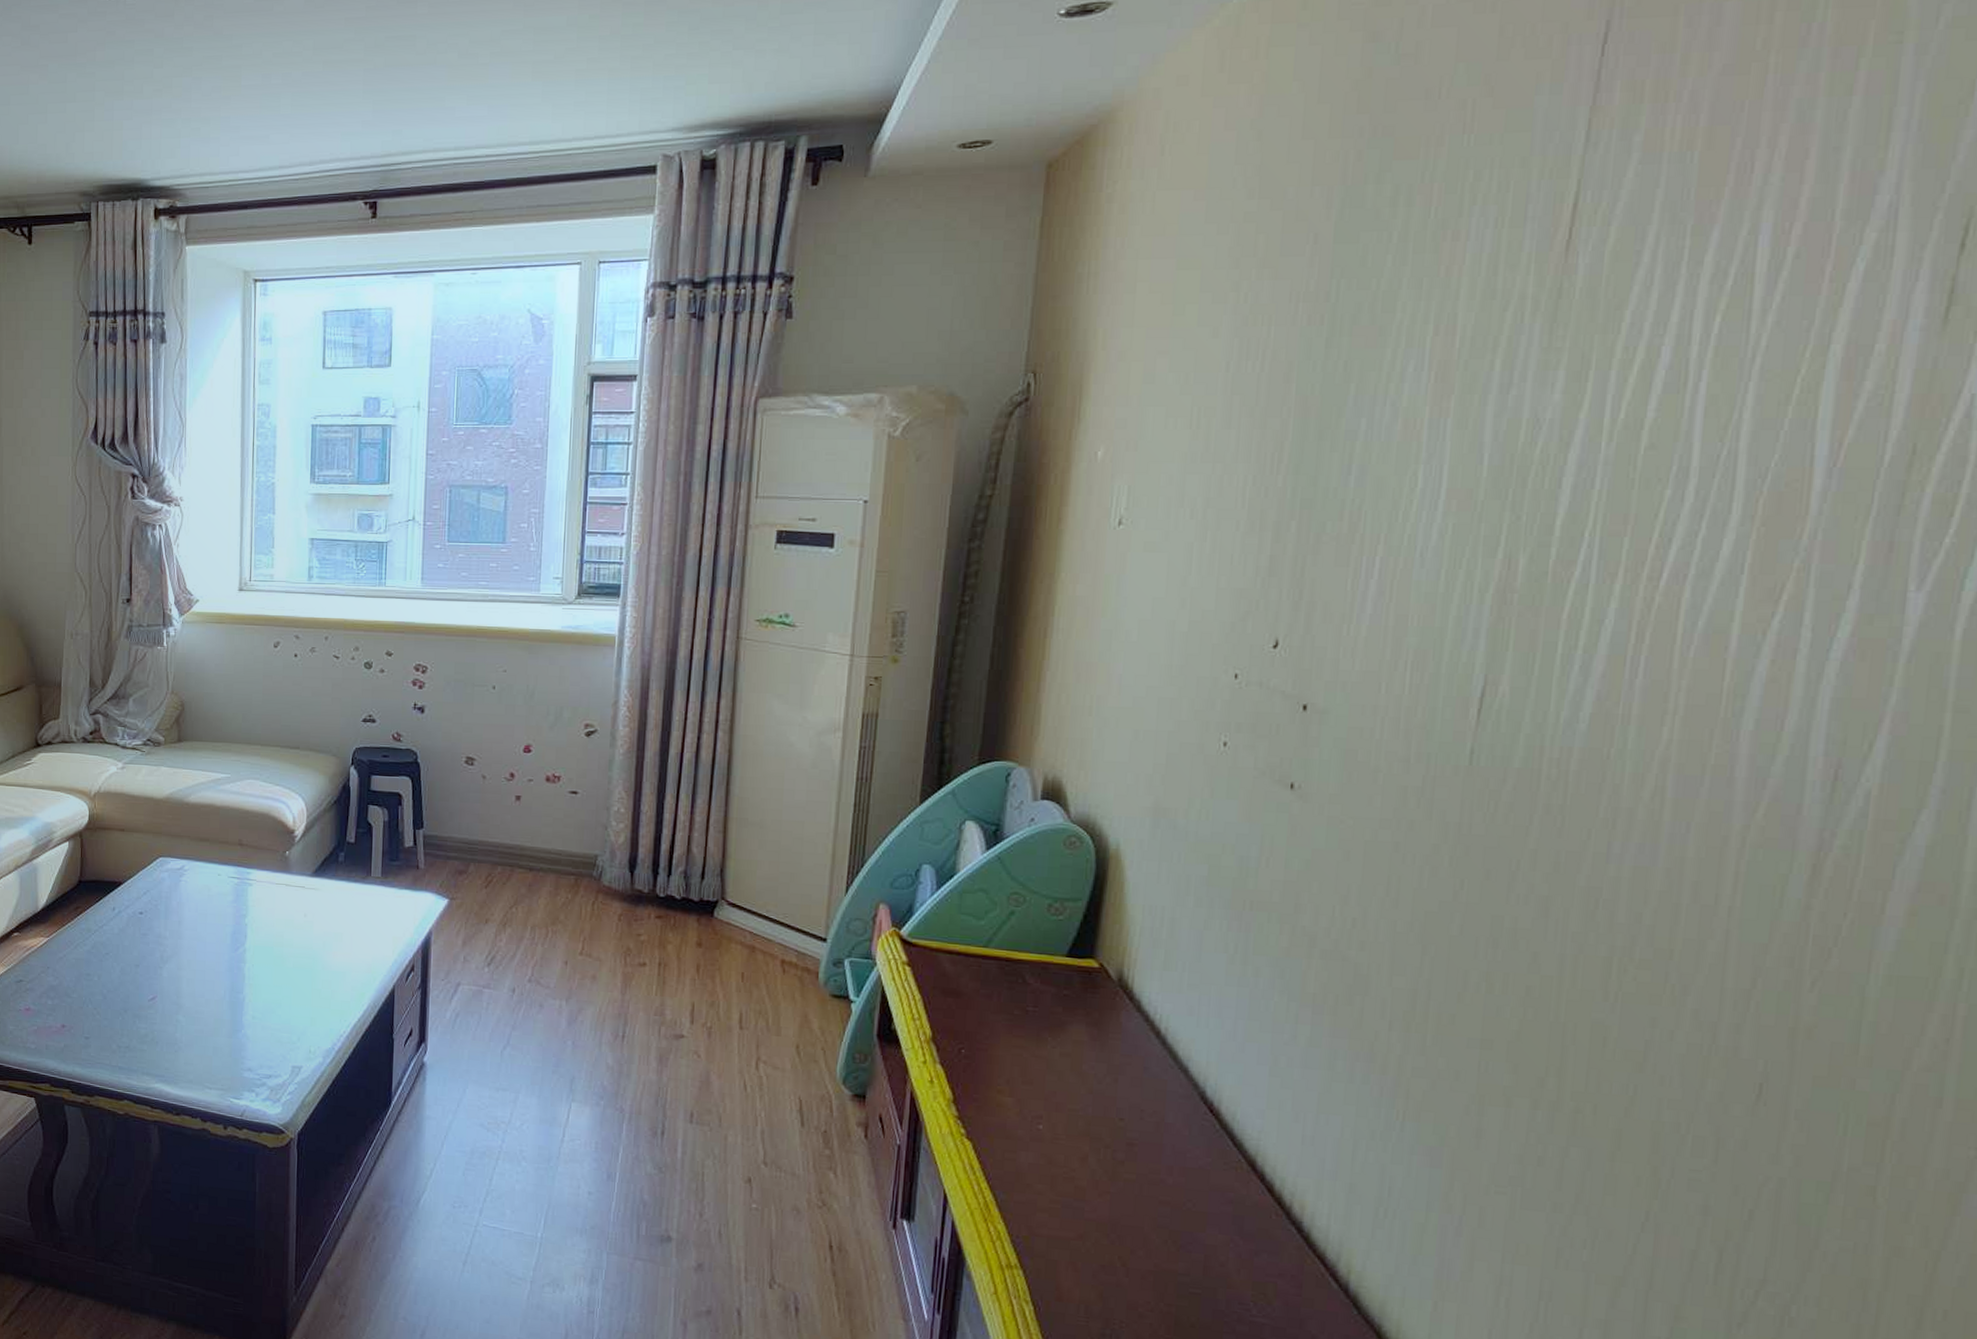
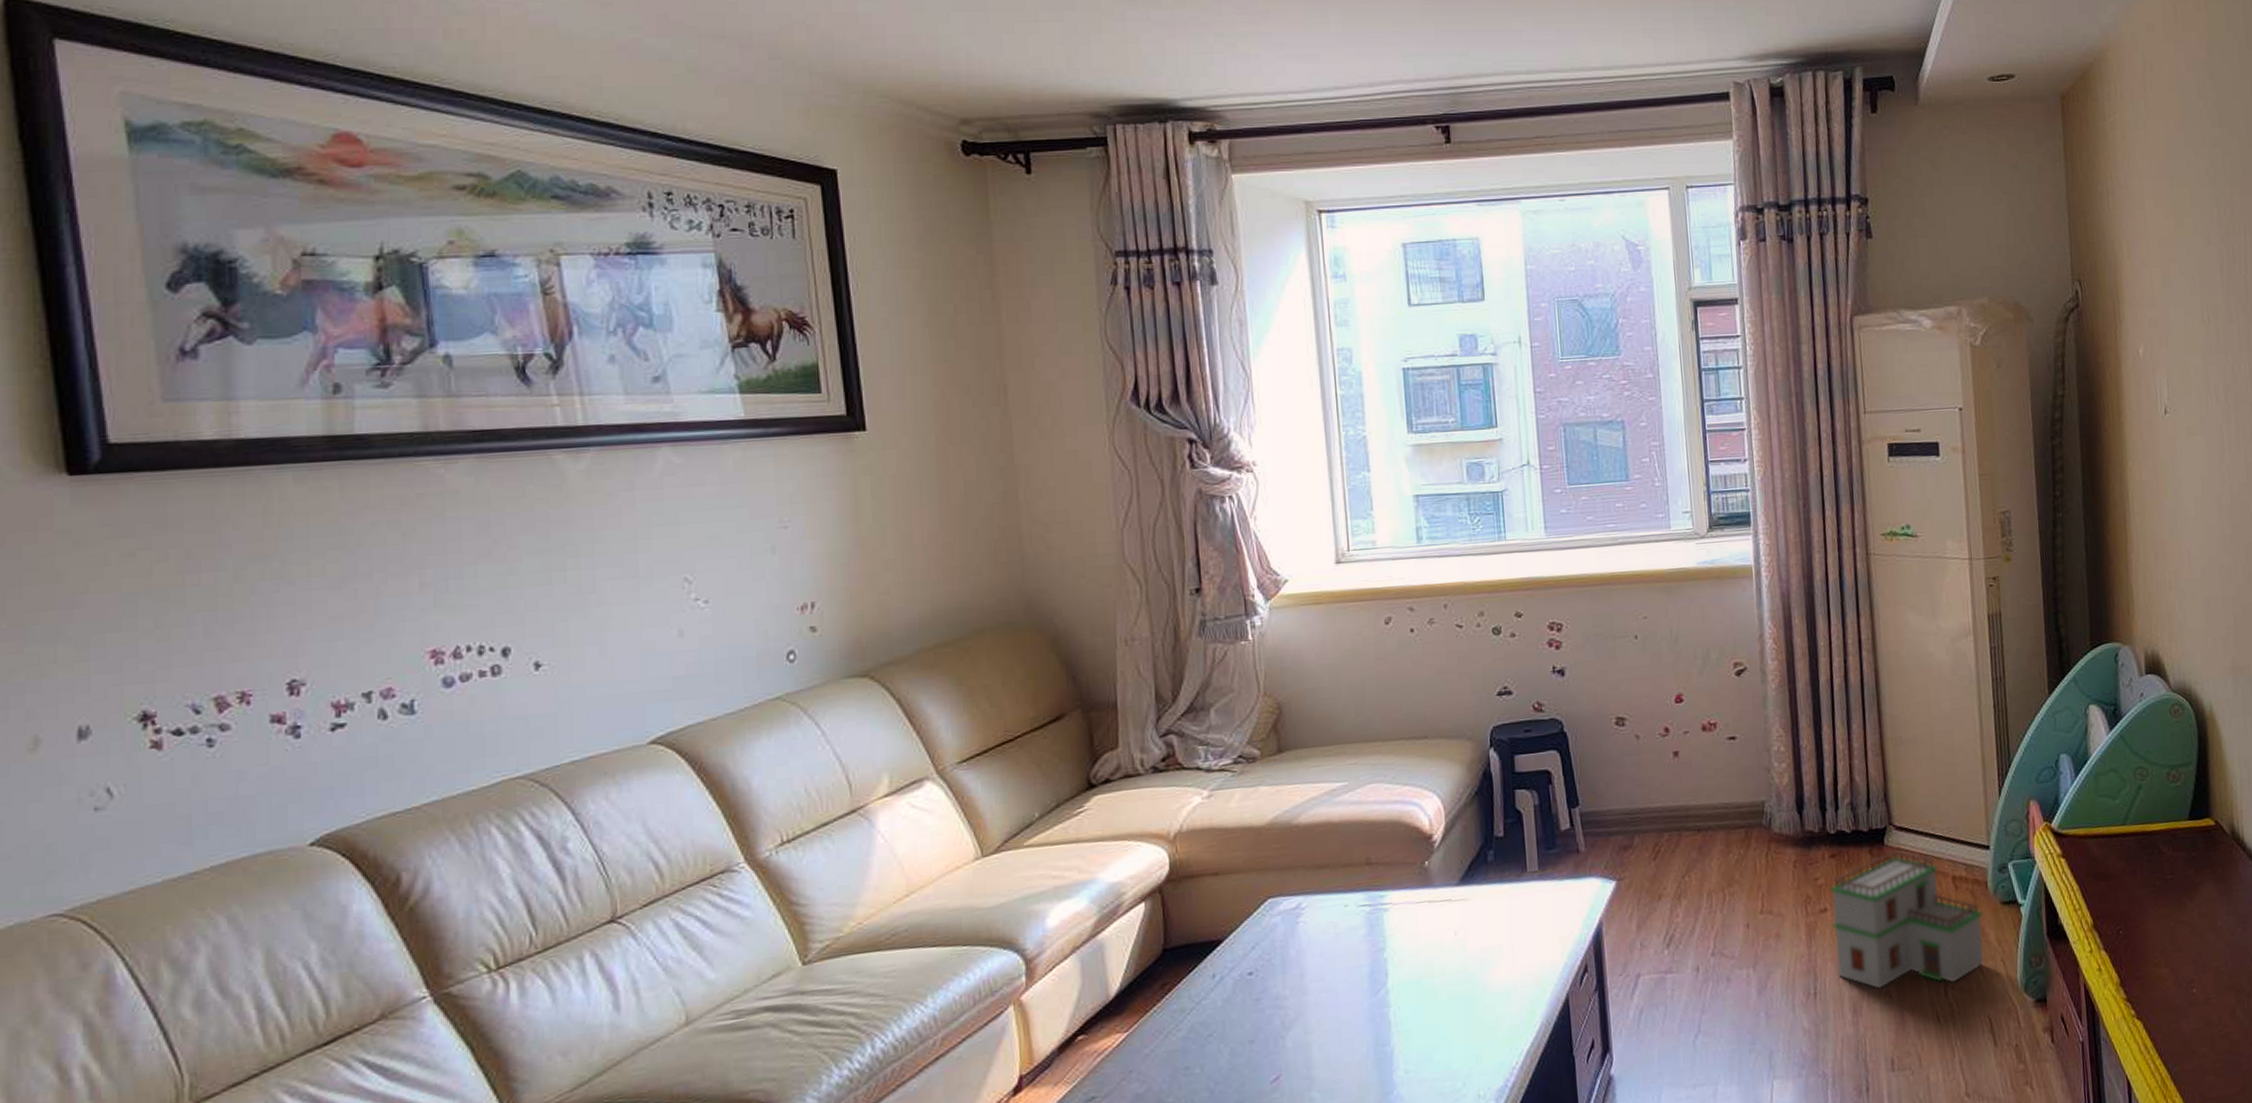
toy house: none [649,923,809,1059] -> present [1831,850,1985,989]

